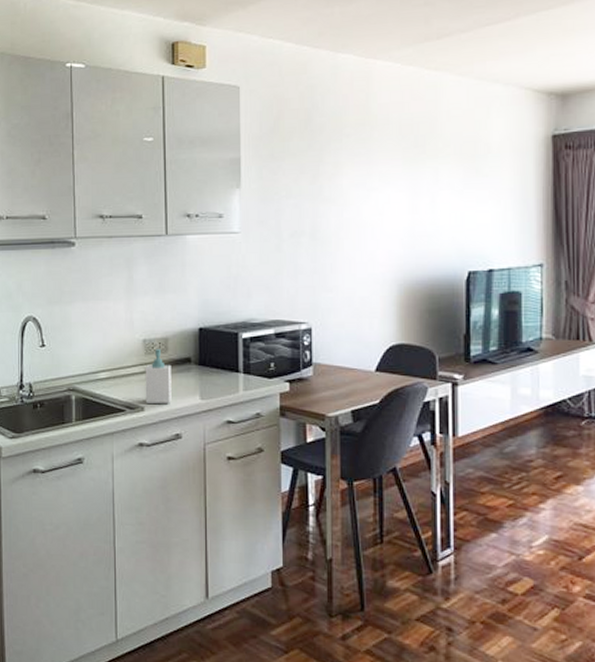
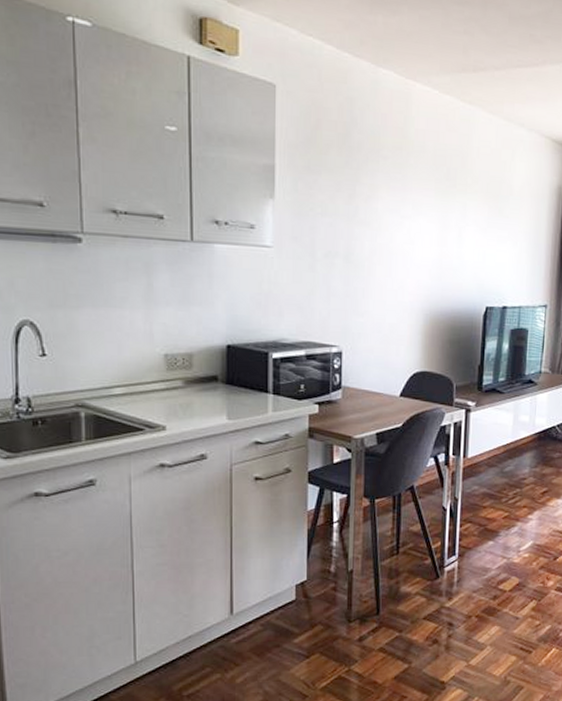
soap bottle: present [145,348,172,403] -> none [166,364,196,423]

